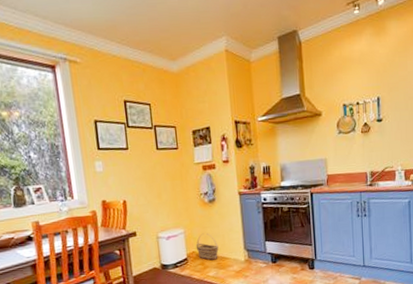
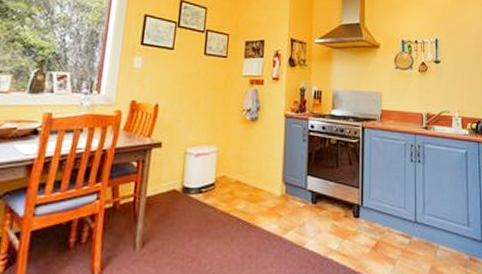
basket: present [195,233,219,261] -> none [227,155,254,190]

